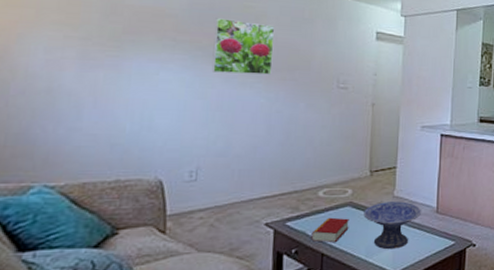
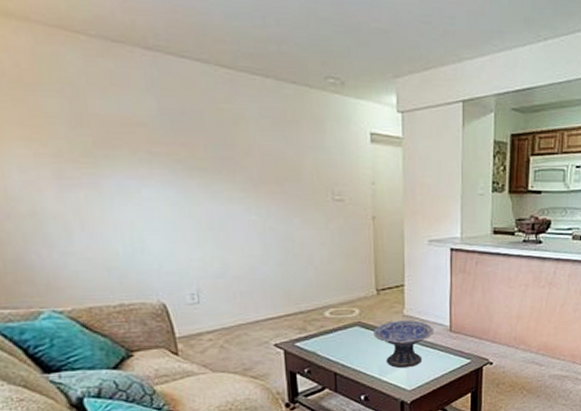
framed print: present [211,18,275,75] -> none [189,125,260,188]
book: present [311,217,349,243] -> none [322,337,360,363]

